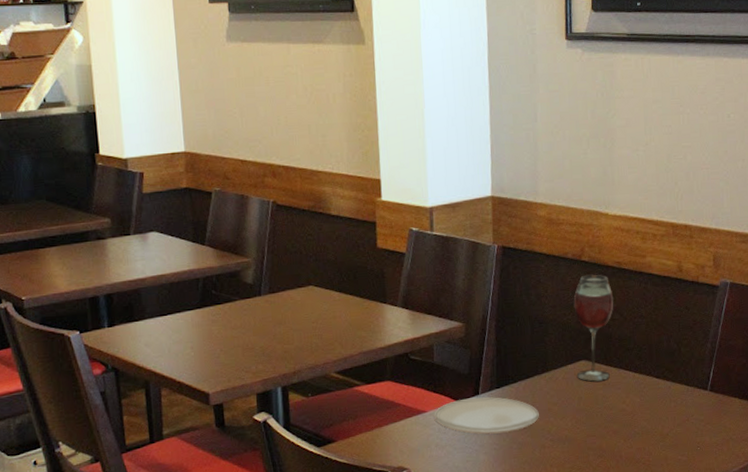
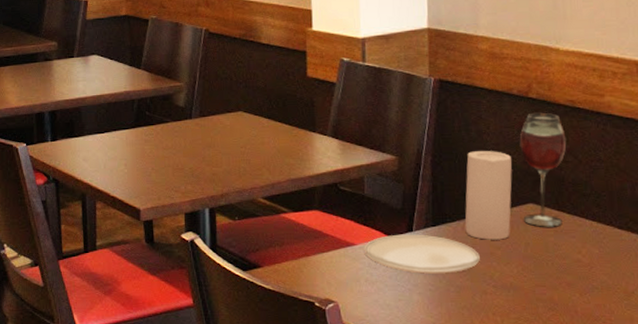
candle: none [525,313,568,398] -> present [464,151,513,240]

